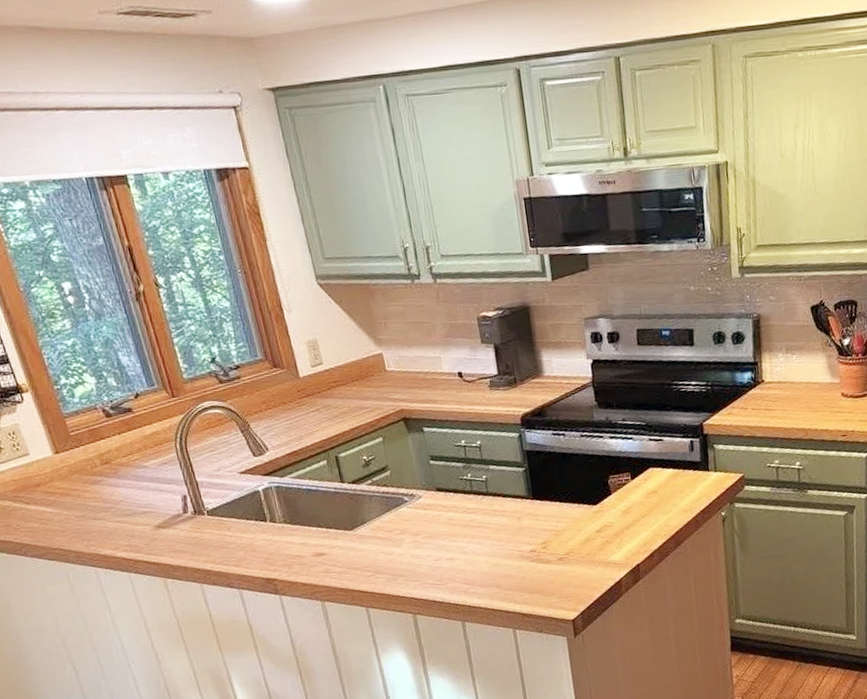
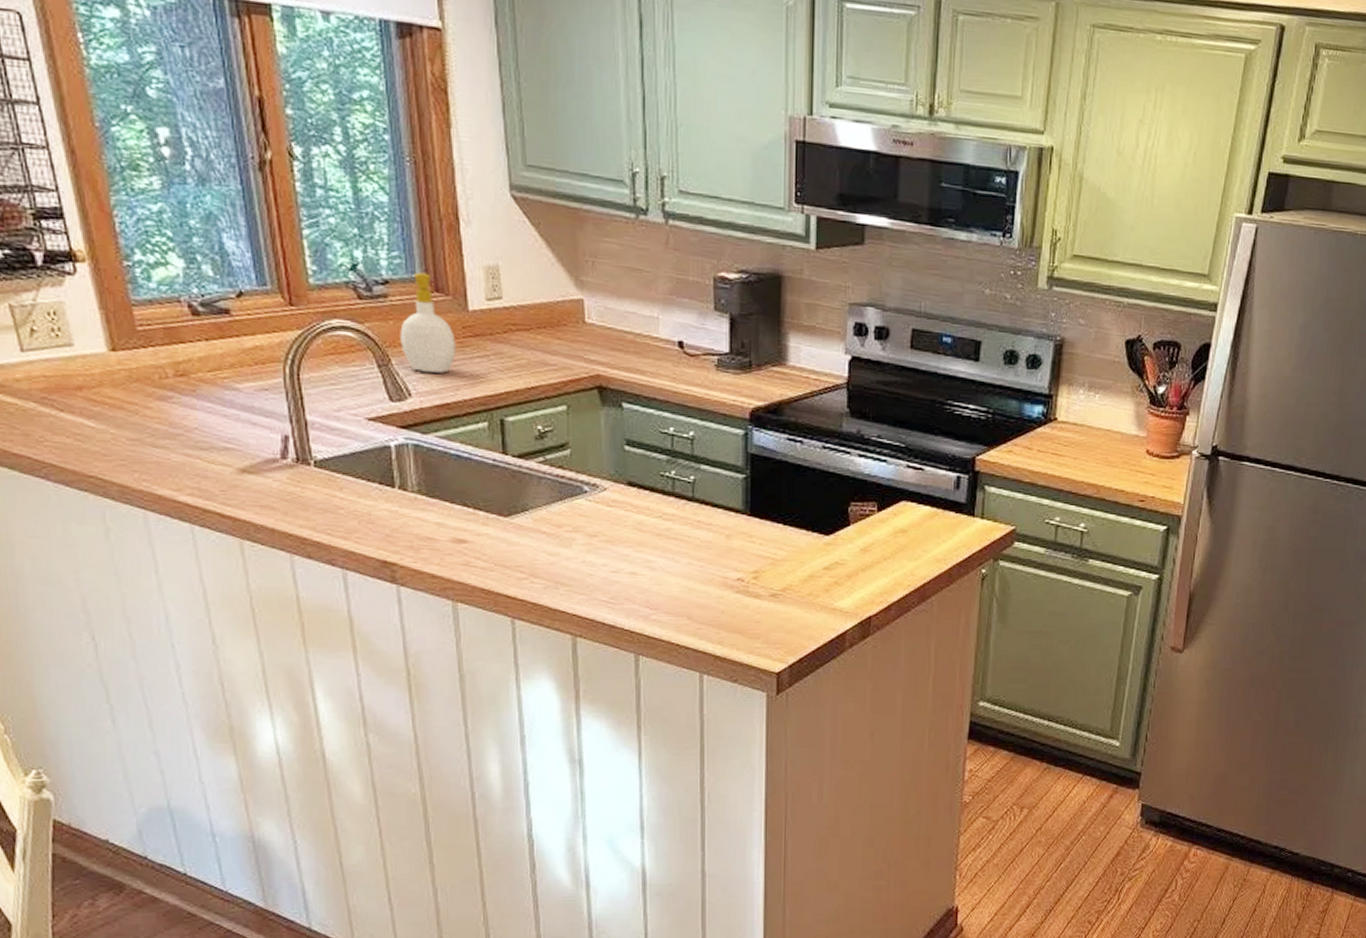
soap bottle: none [253,354,296,431] -> present [400,272,456,373]

